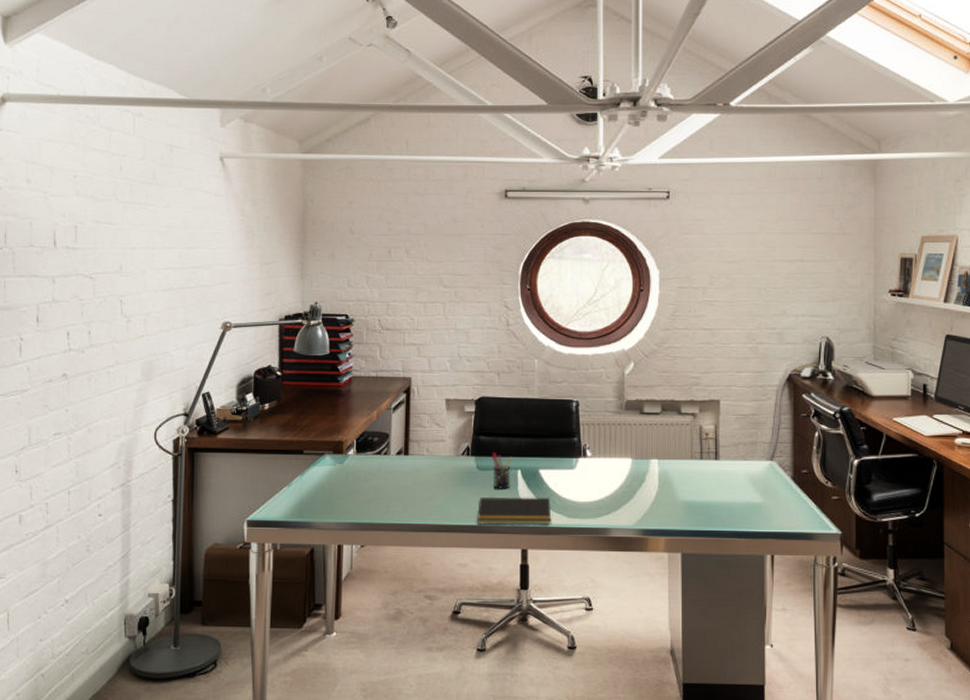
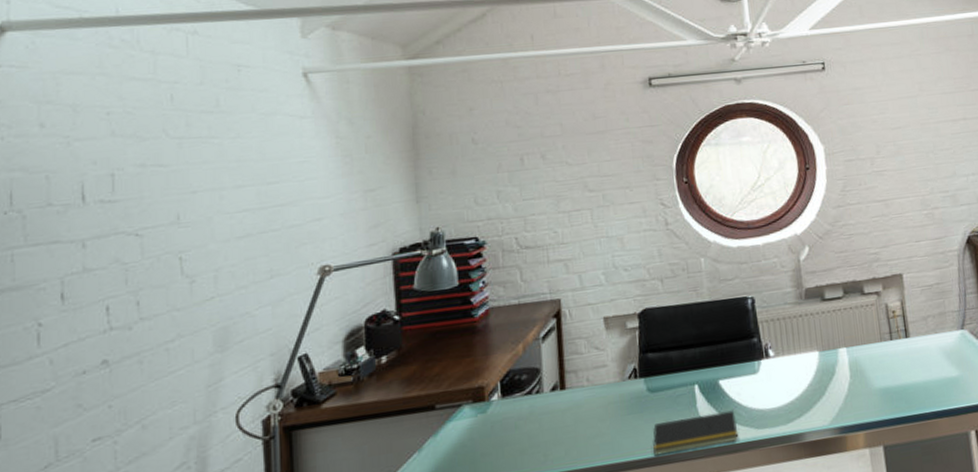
pen holder: present [492,452,513,489] -> none [664,369,688,411]

